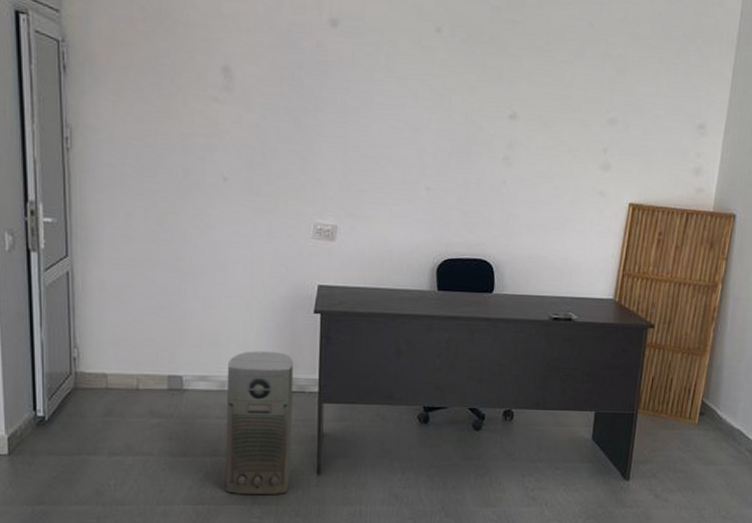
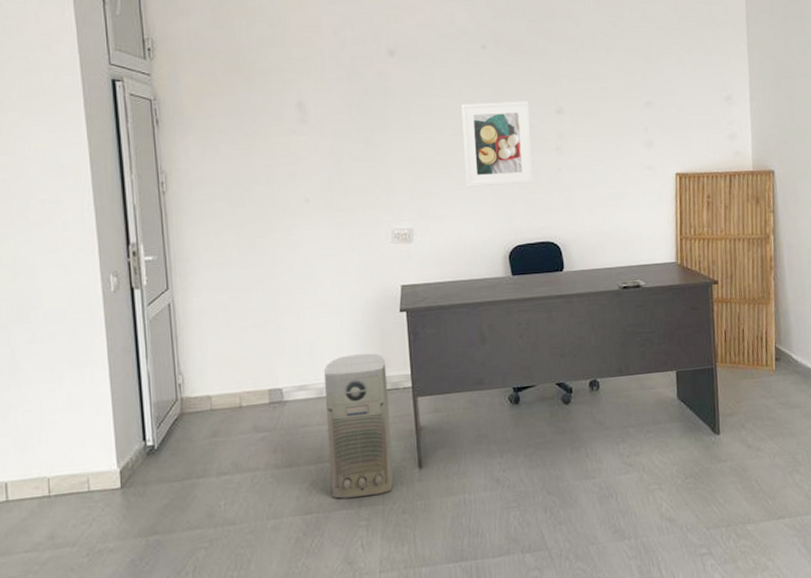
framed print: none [401,93,481,193] -> present [461,101,534,187]

